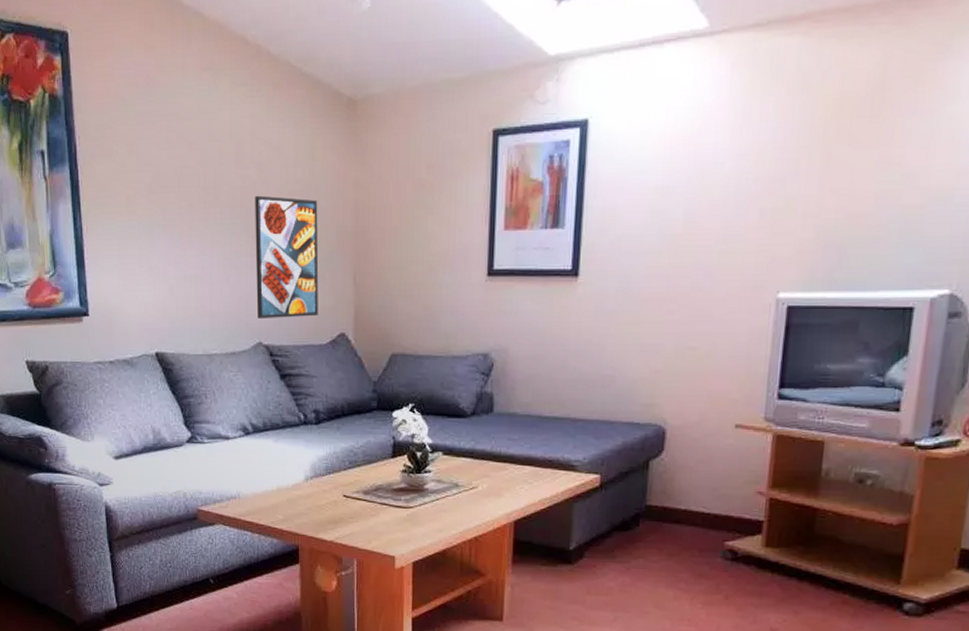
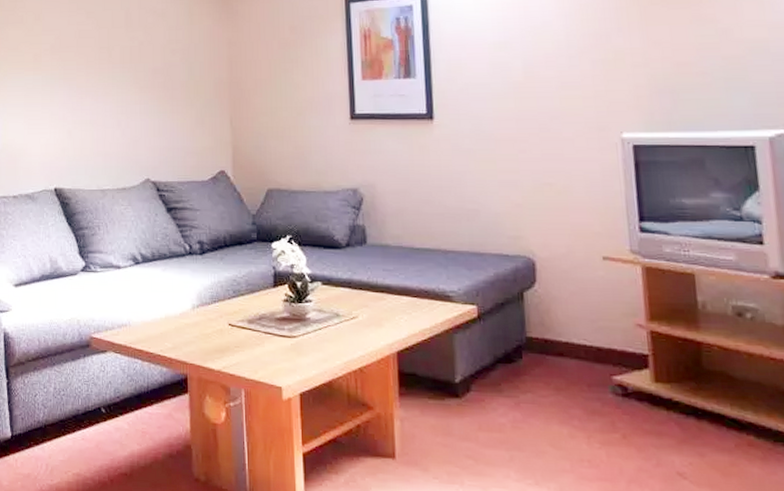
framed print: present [255,195,319,318] -> none [142,53,200,157]

